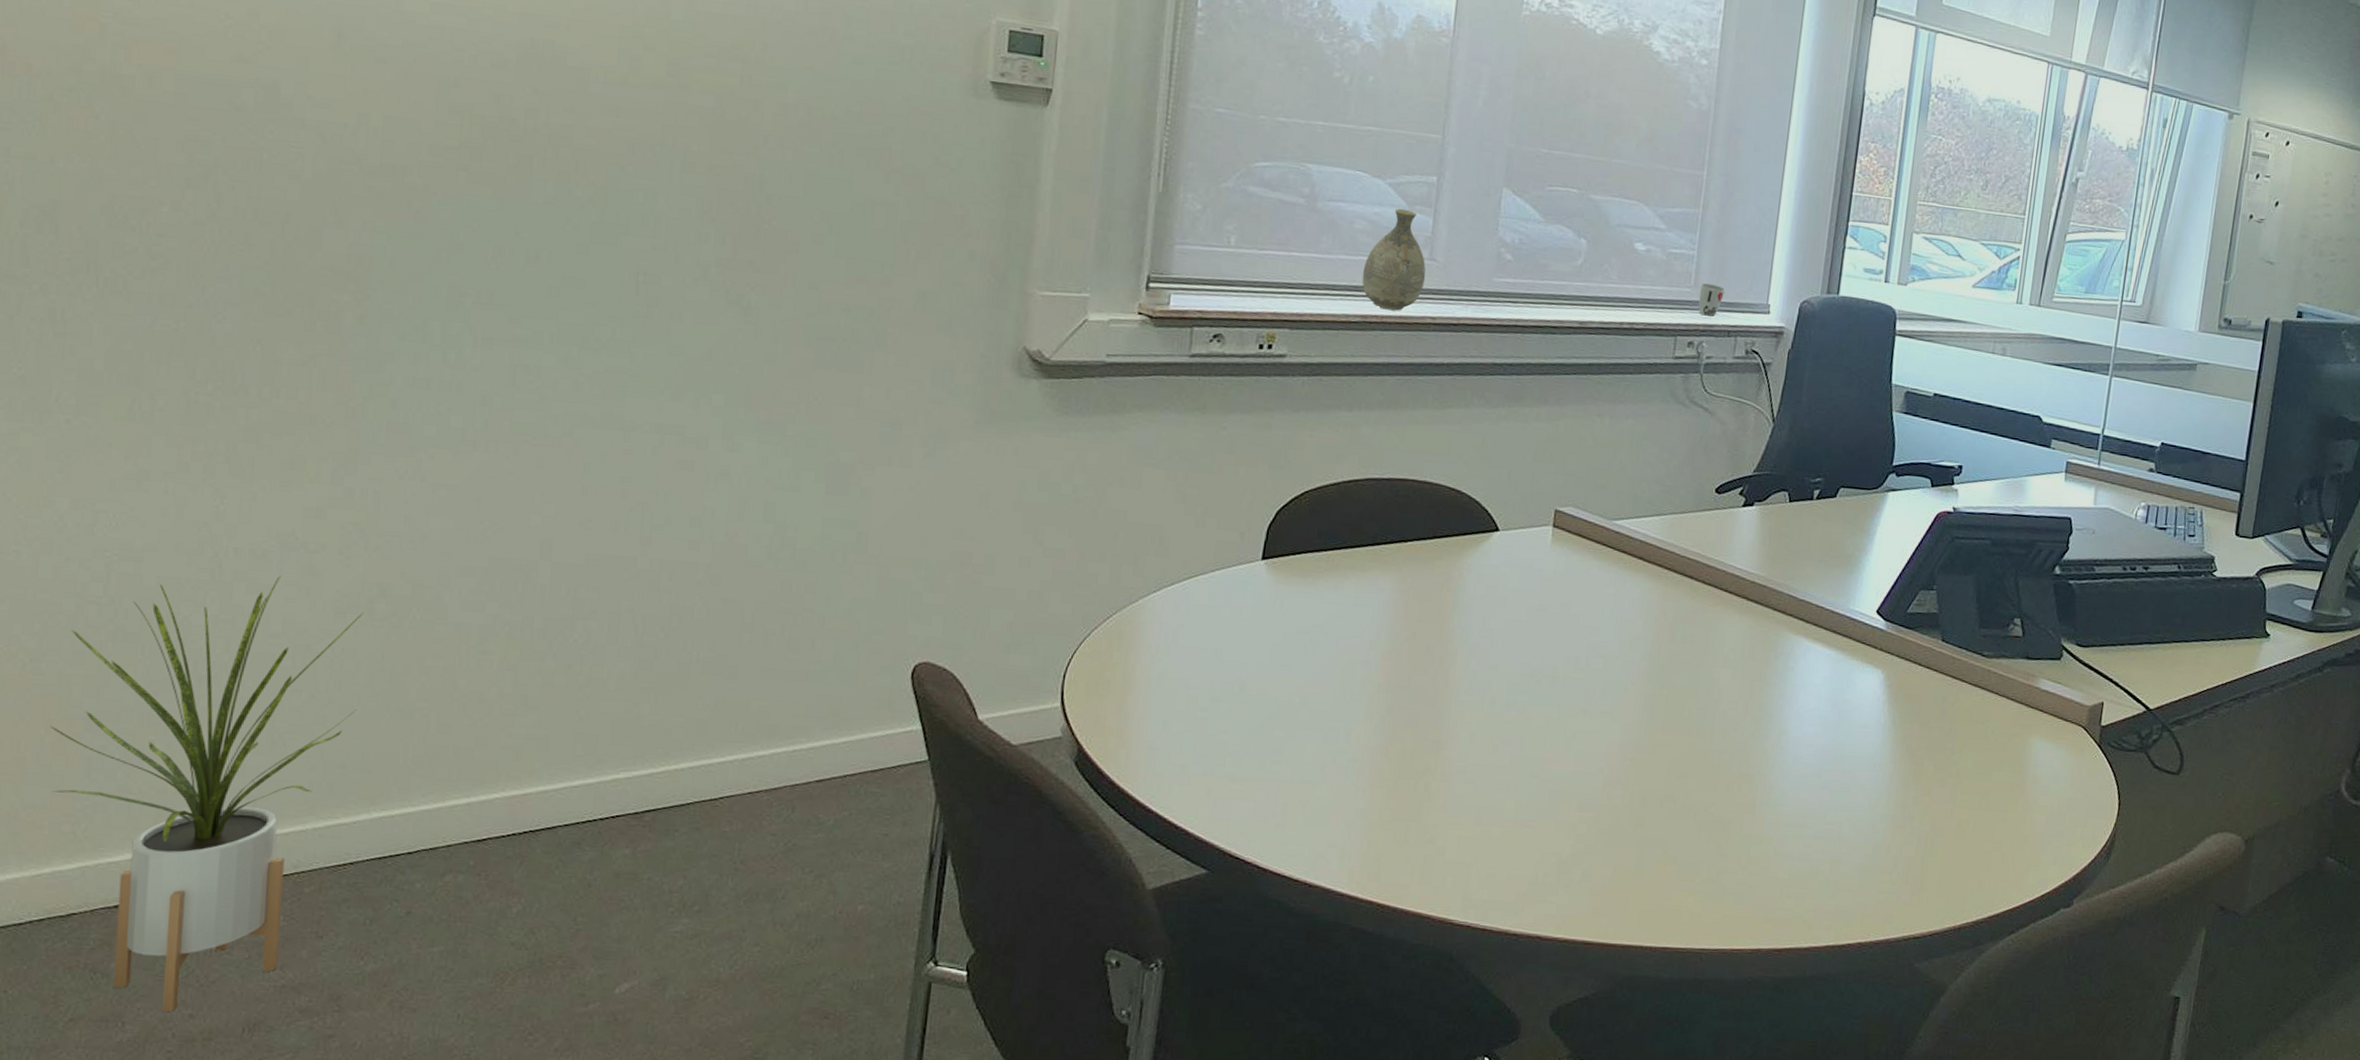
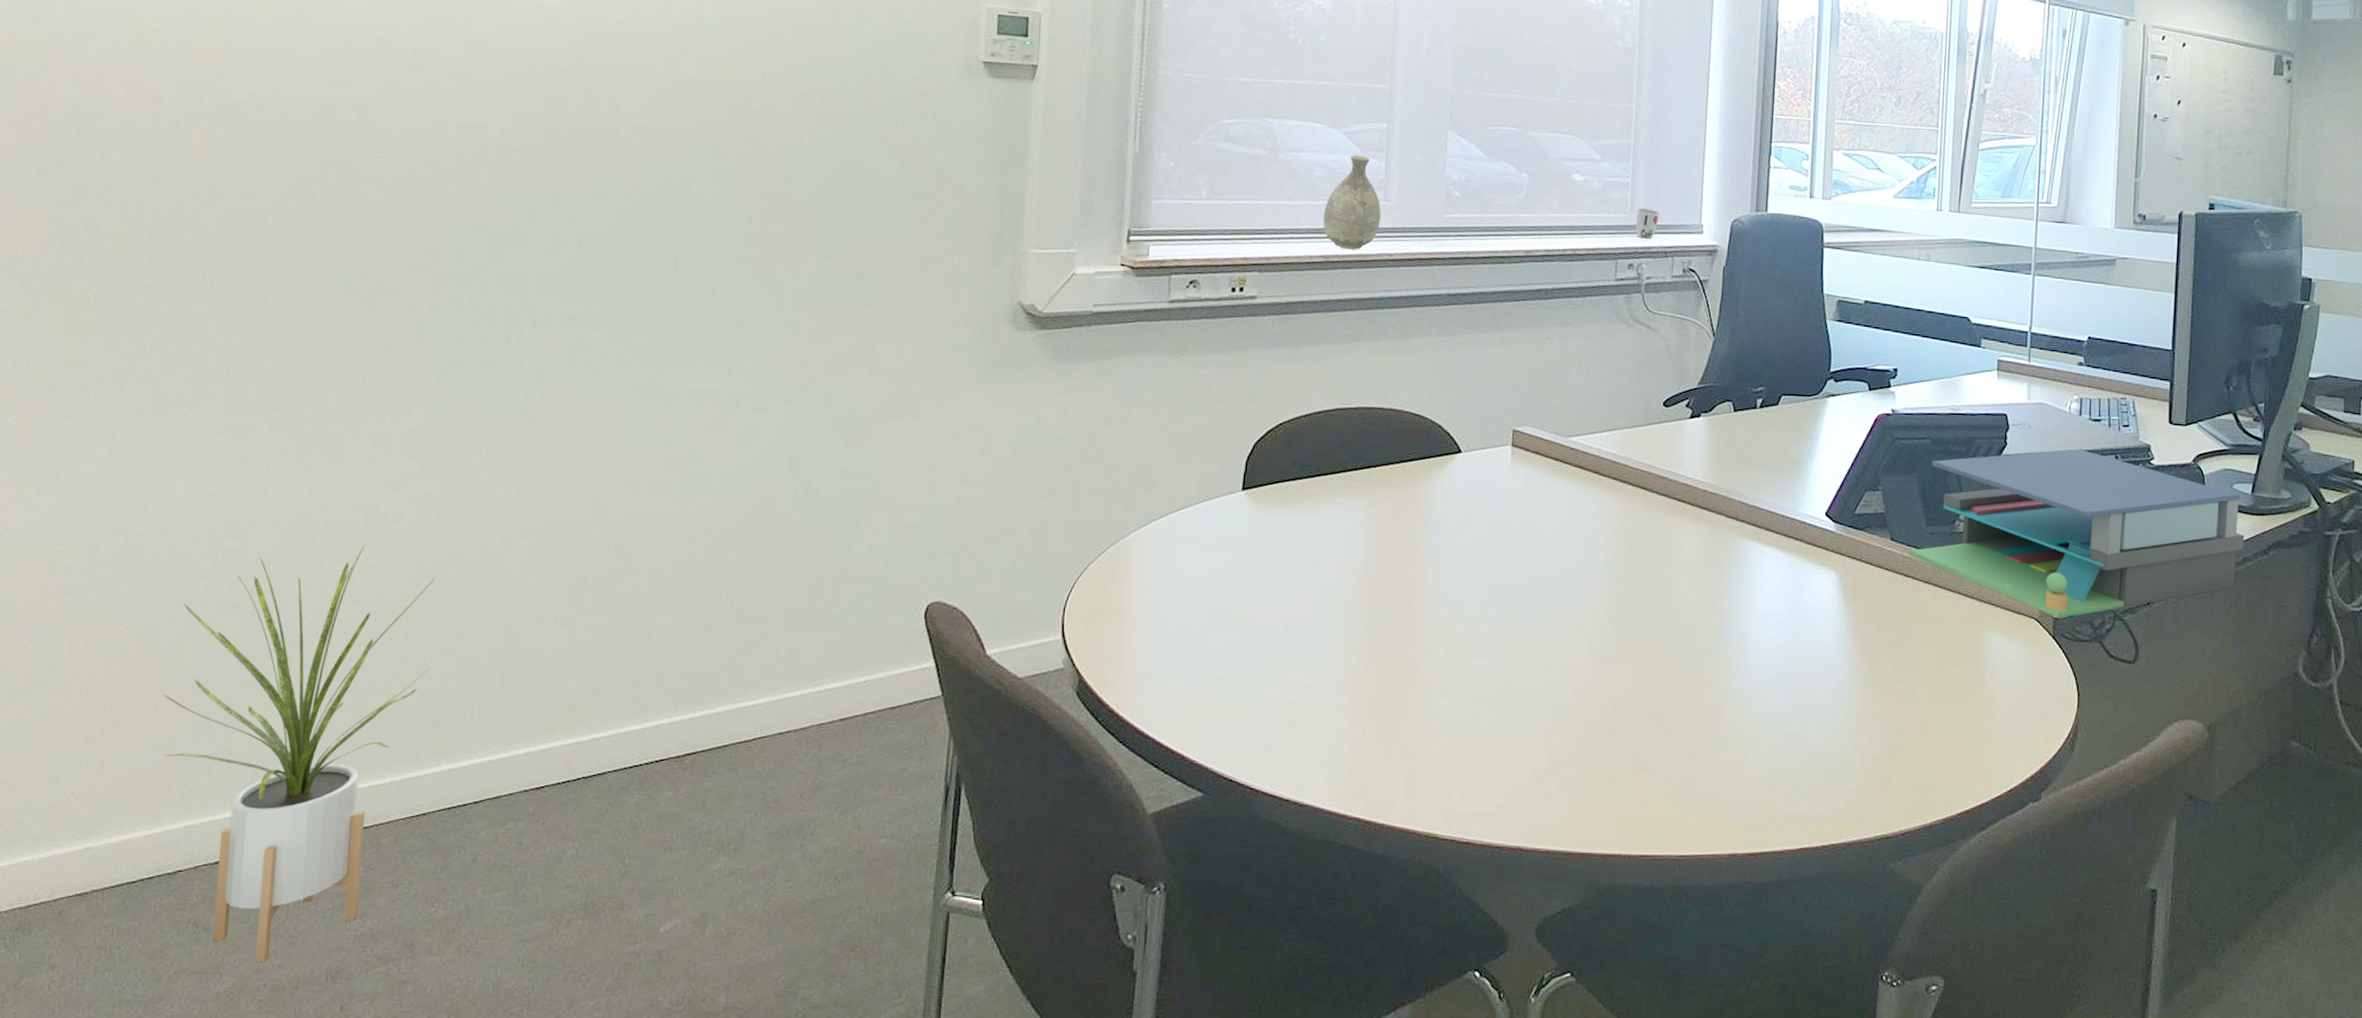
binder: none [1959,557,2301,729] -> present [1909,449,2245,619]

